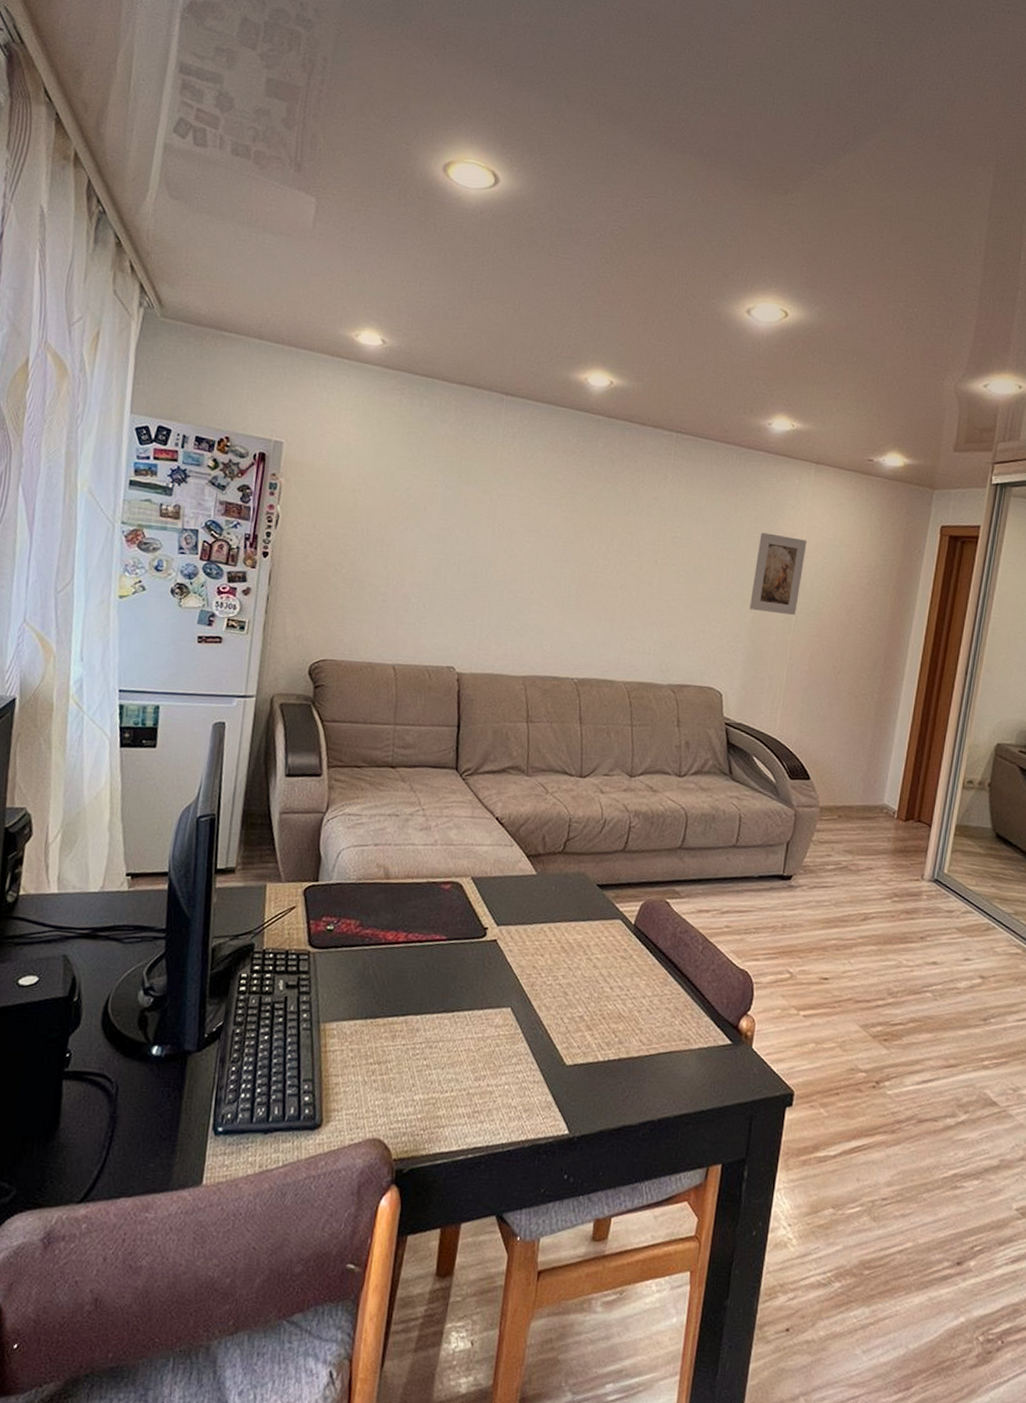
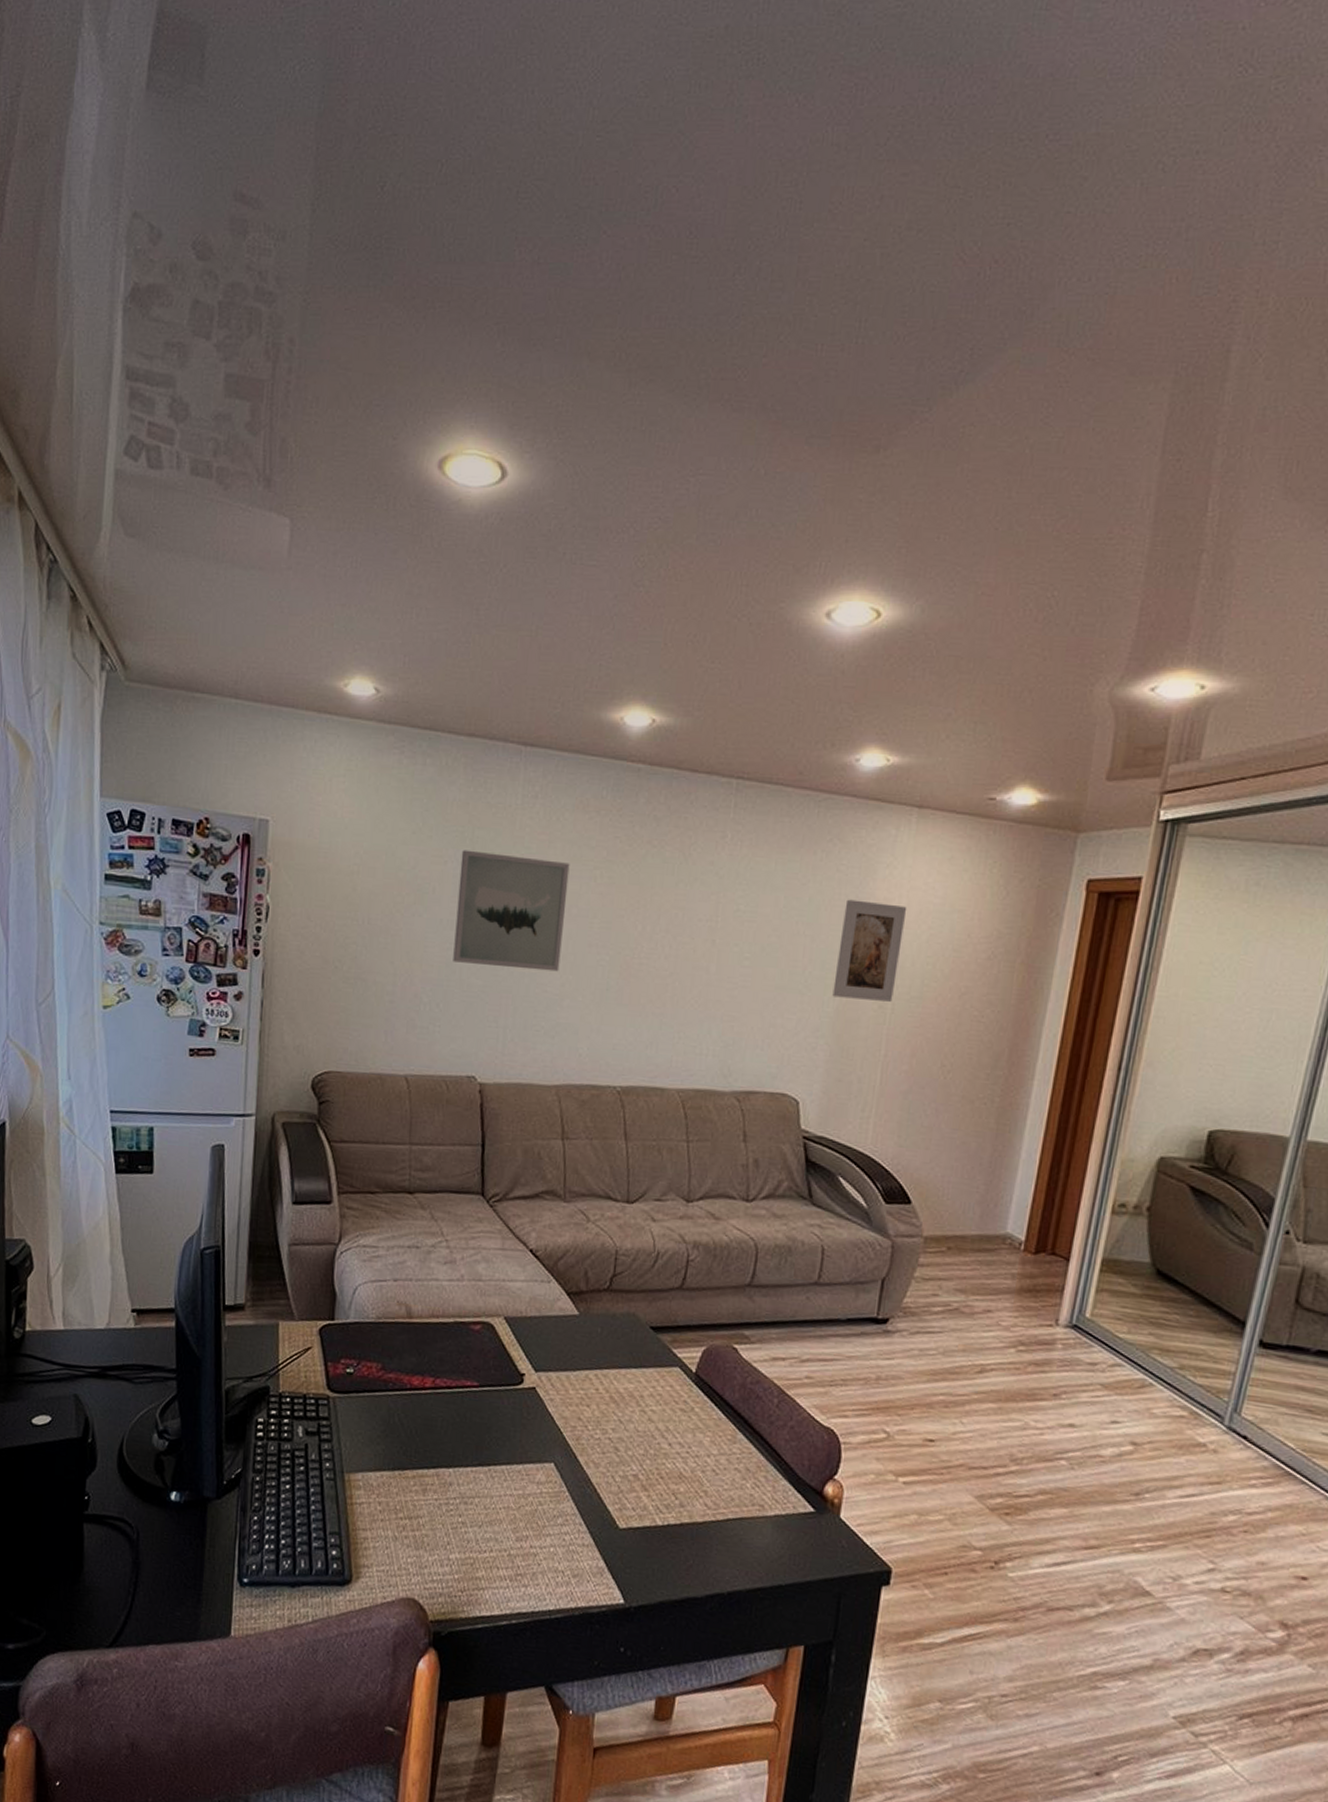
wall art: none [439,476,541,581] -> present [453,849,570,972]

